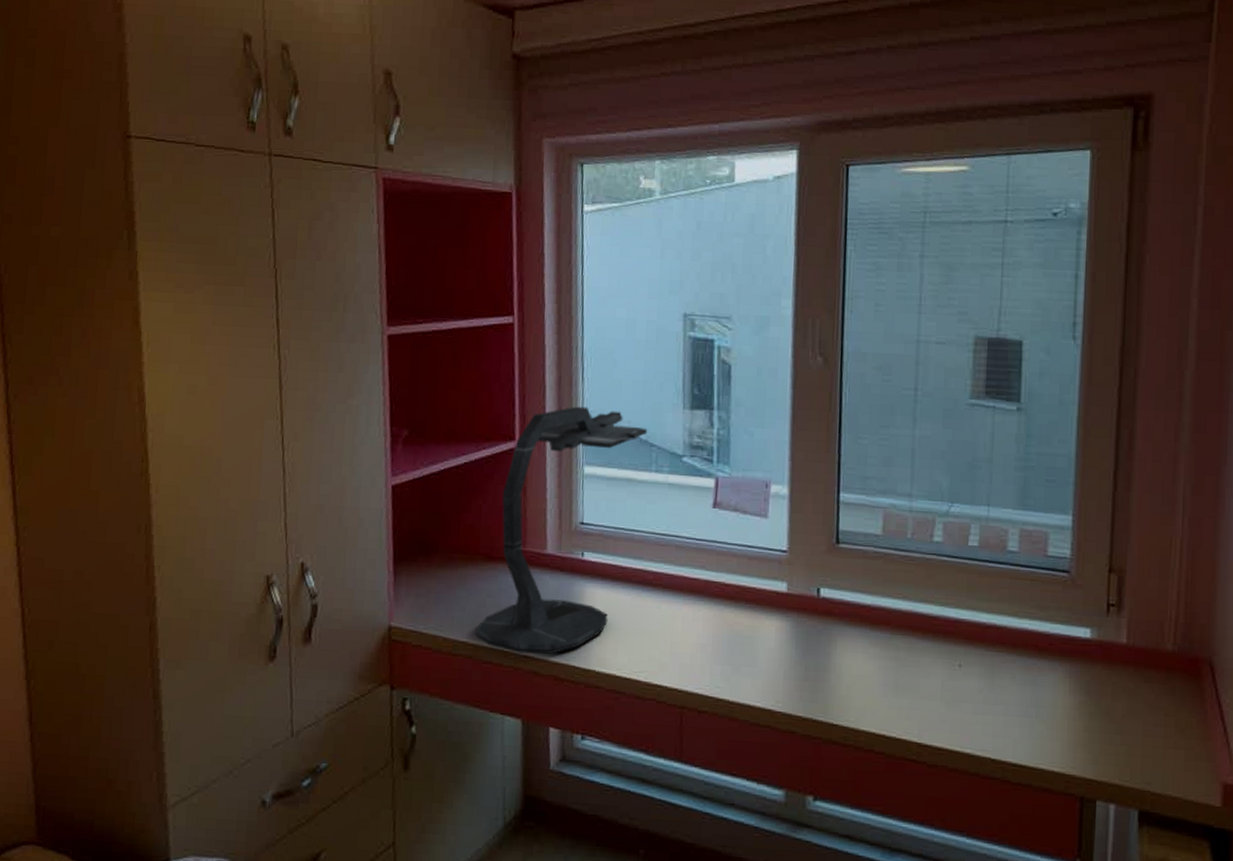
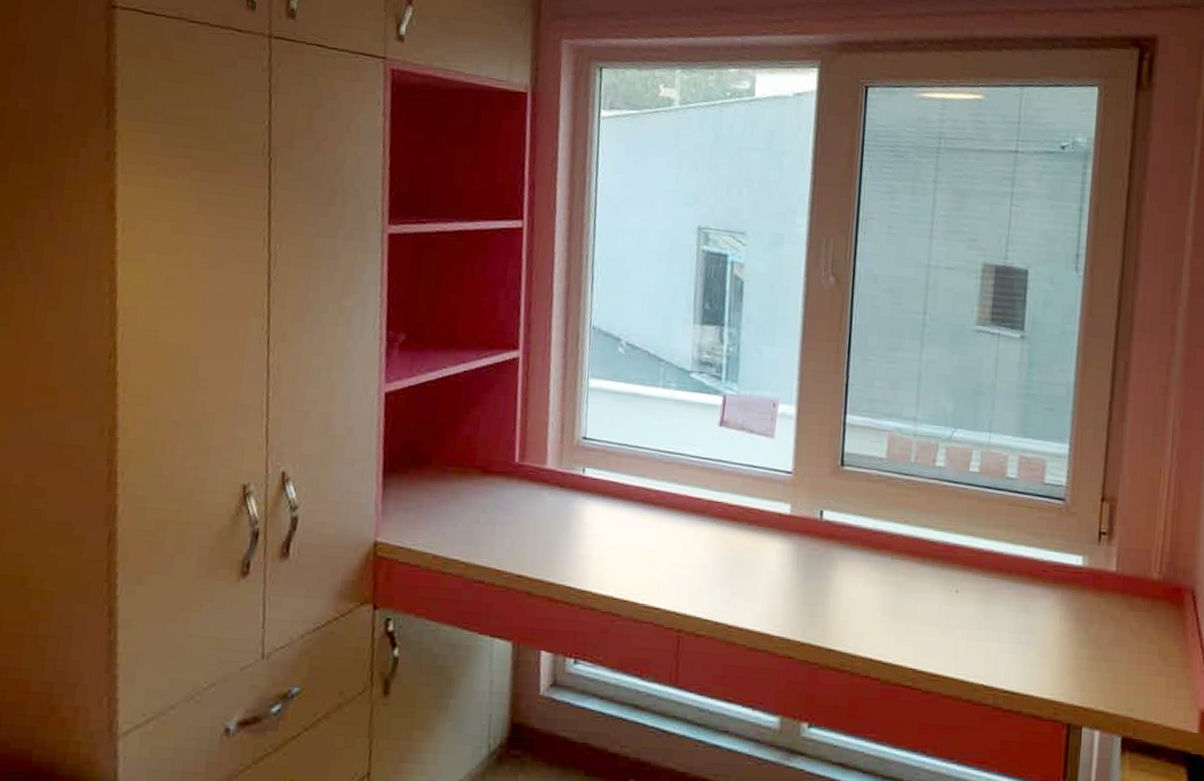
desk lamp: present [476,406,648,655] -> none [468,316,657,574]

